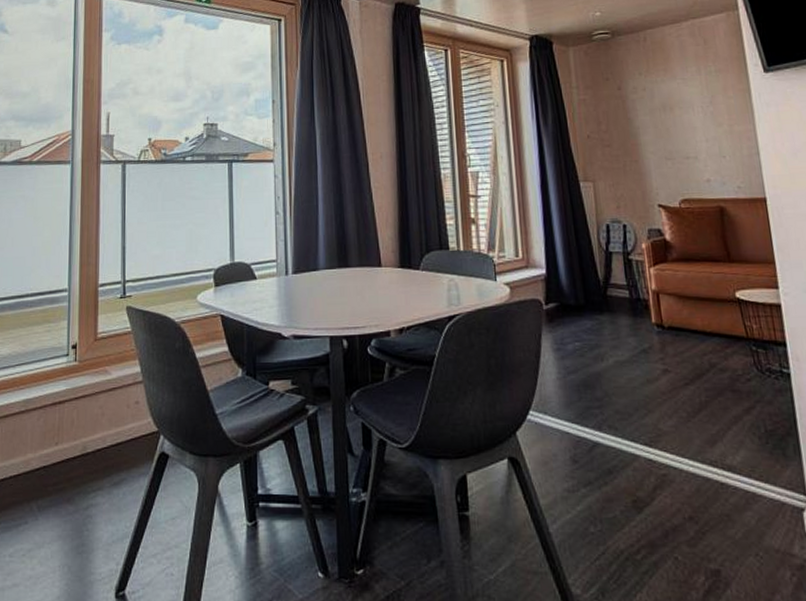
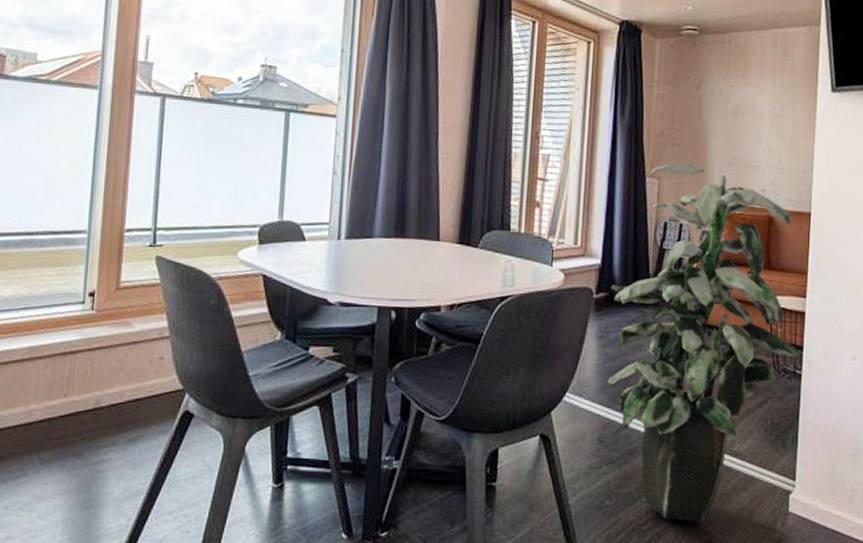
indoor plant: none [560,163,786,548] -> present [608,163,801,522]

